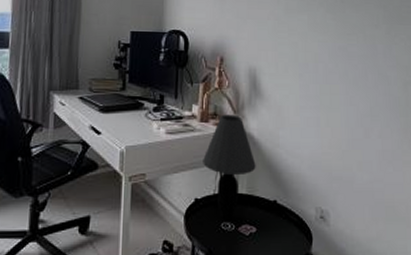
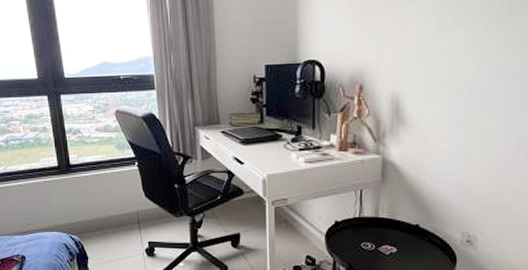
table lamp: present [203,114,256,221] -> none [342,143,398,241]

